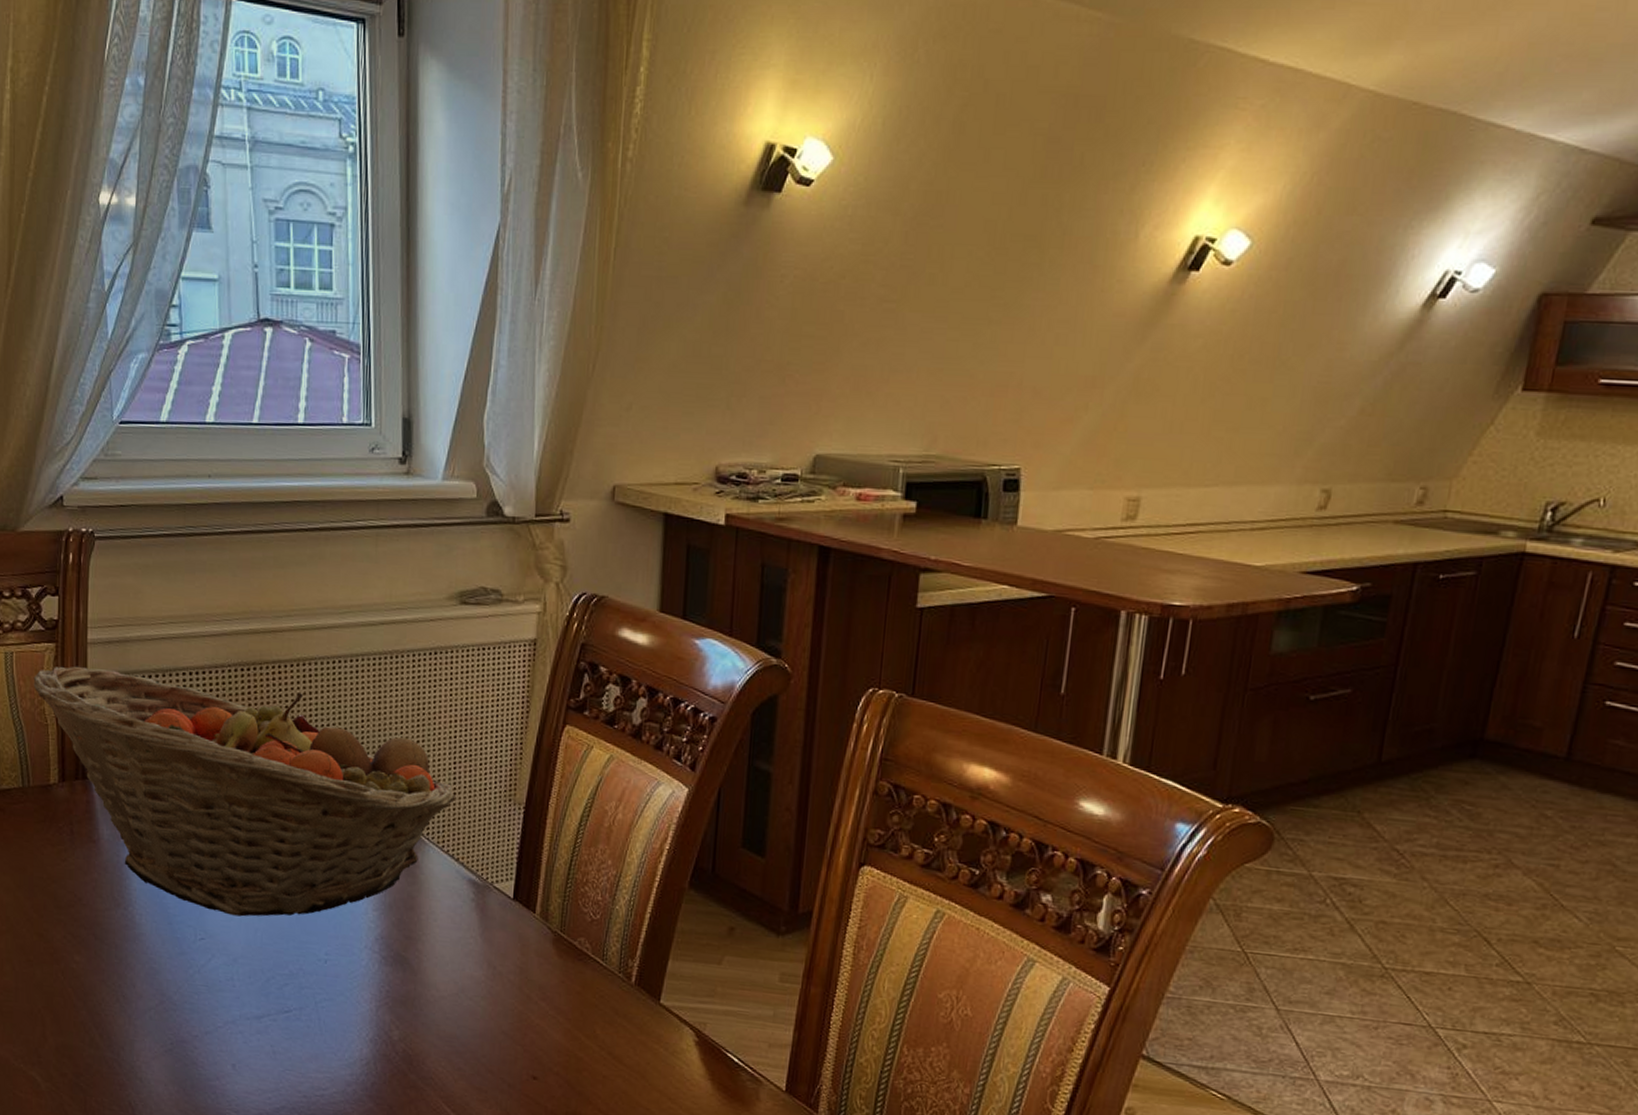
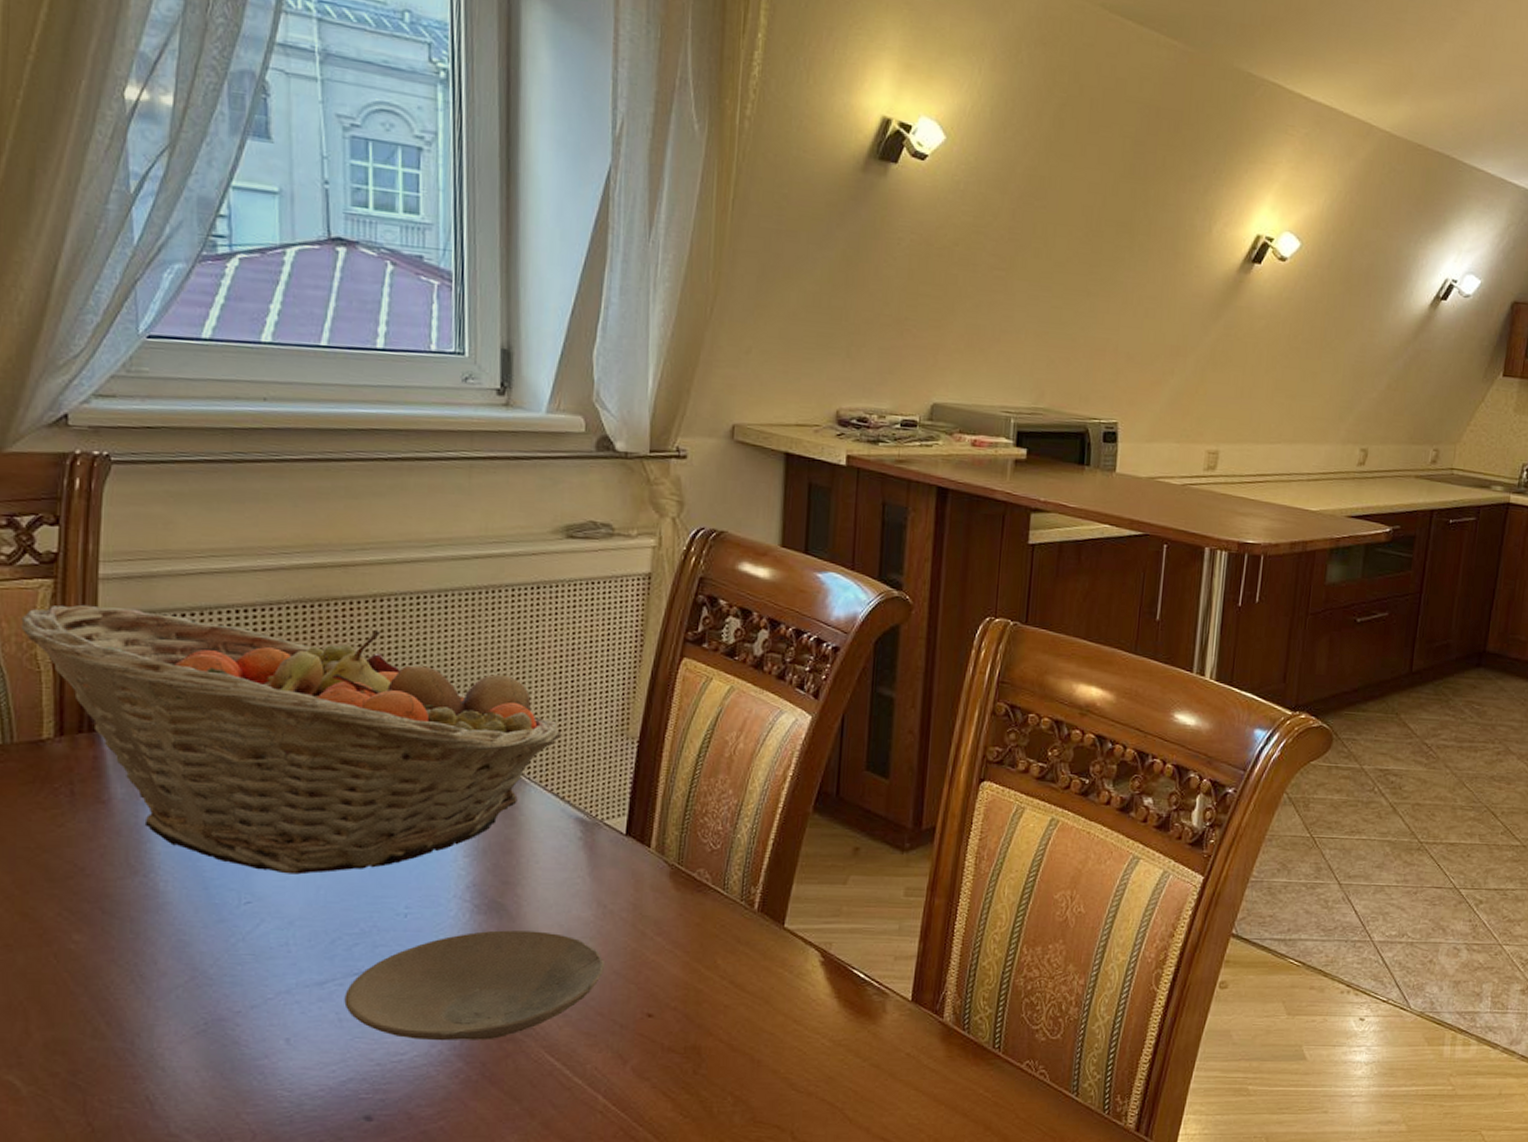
plate: none [277,982,494,1085] -> present [344,930,604,1041]

